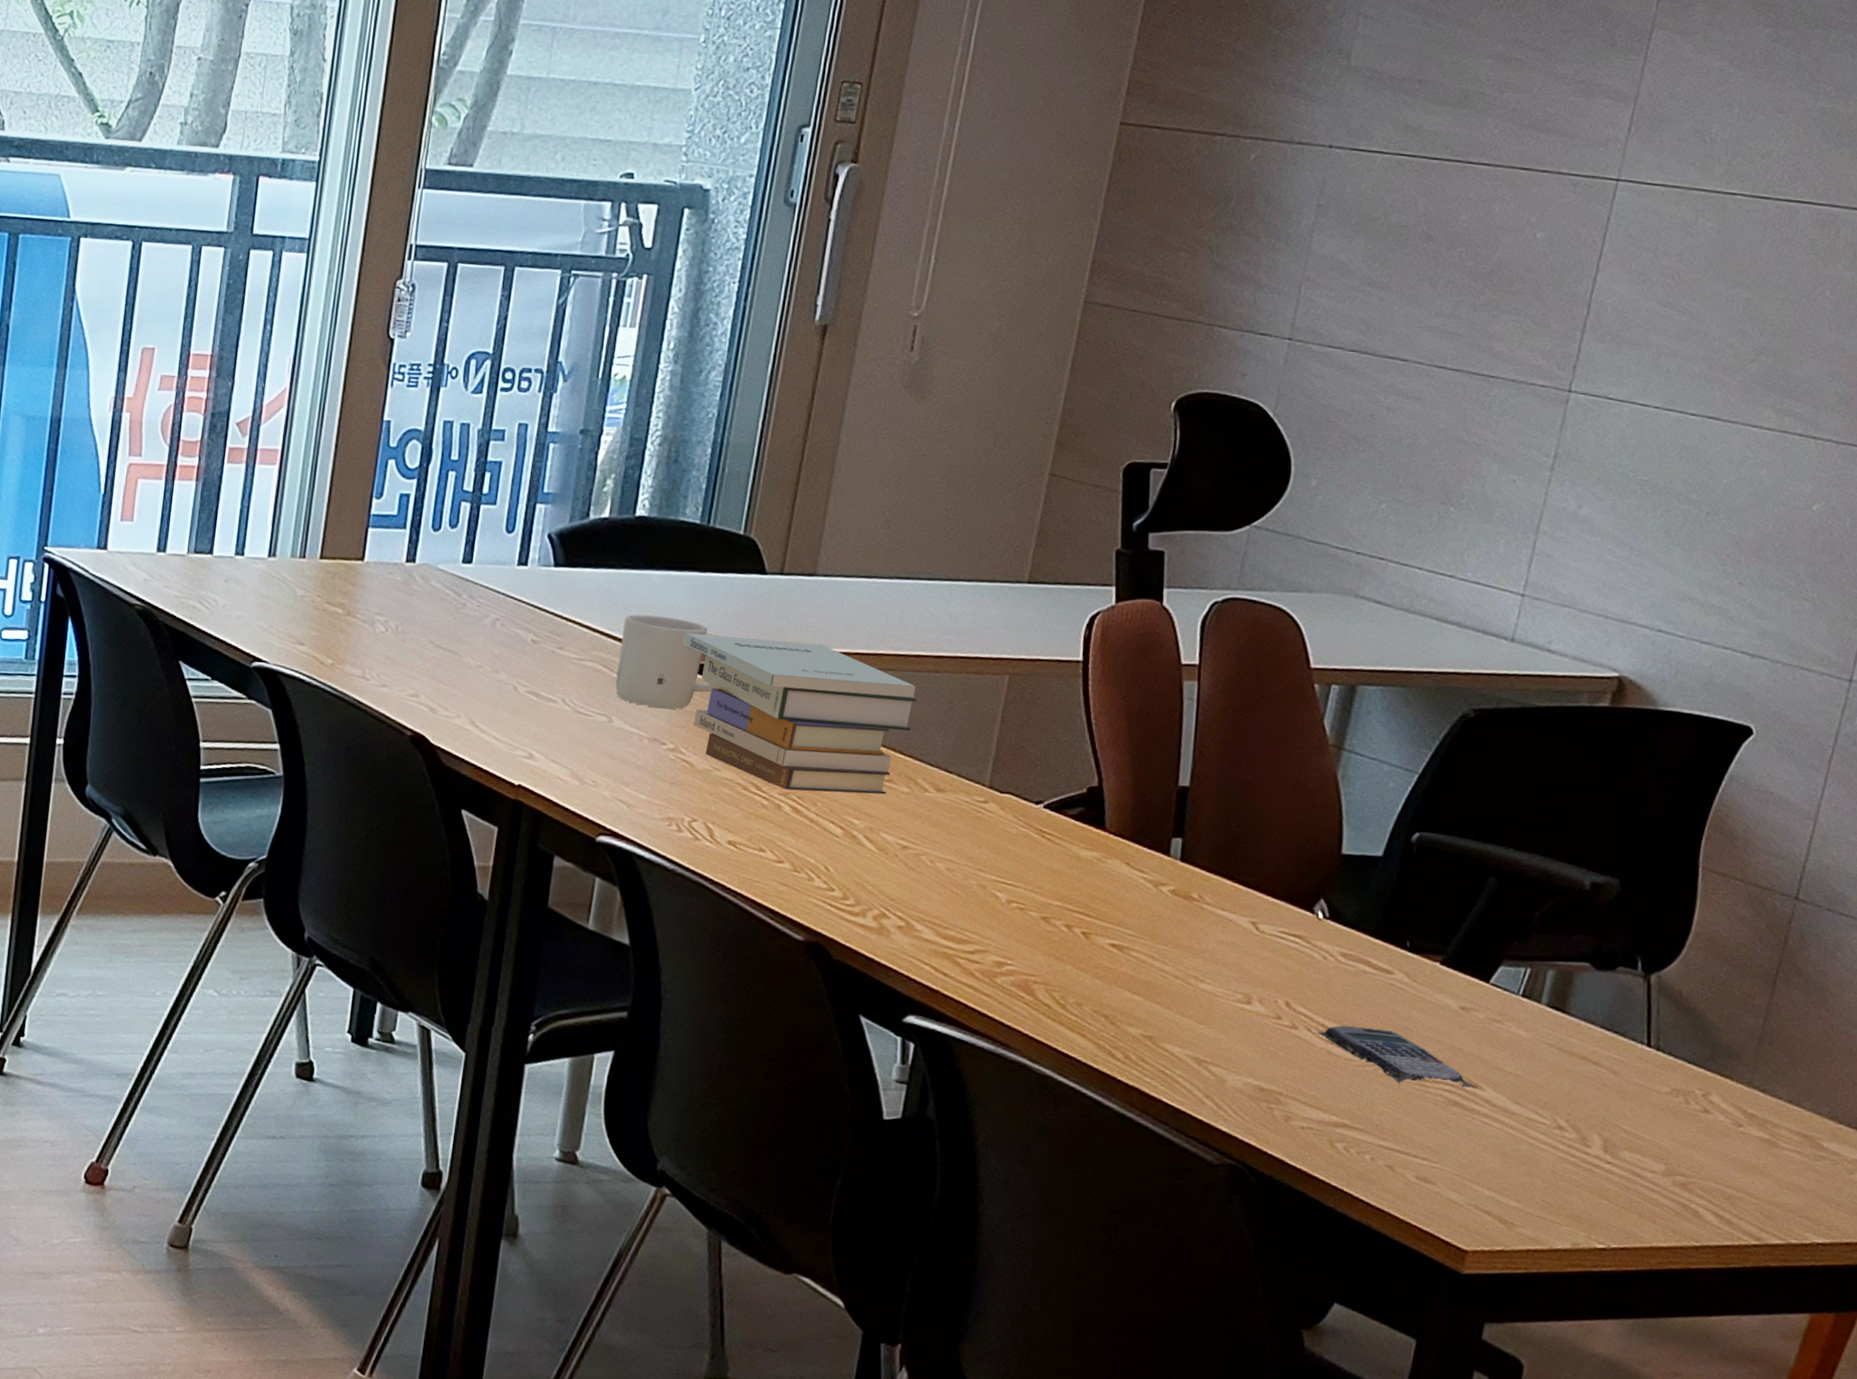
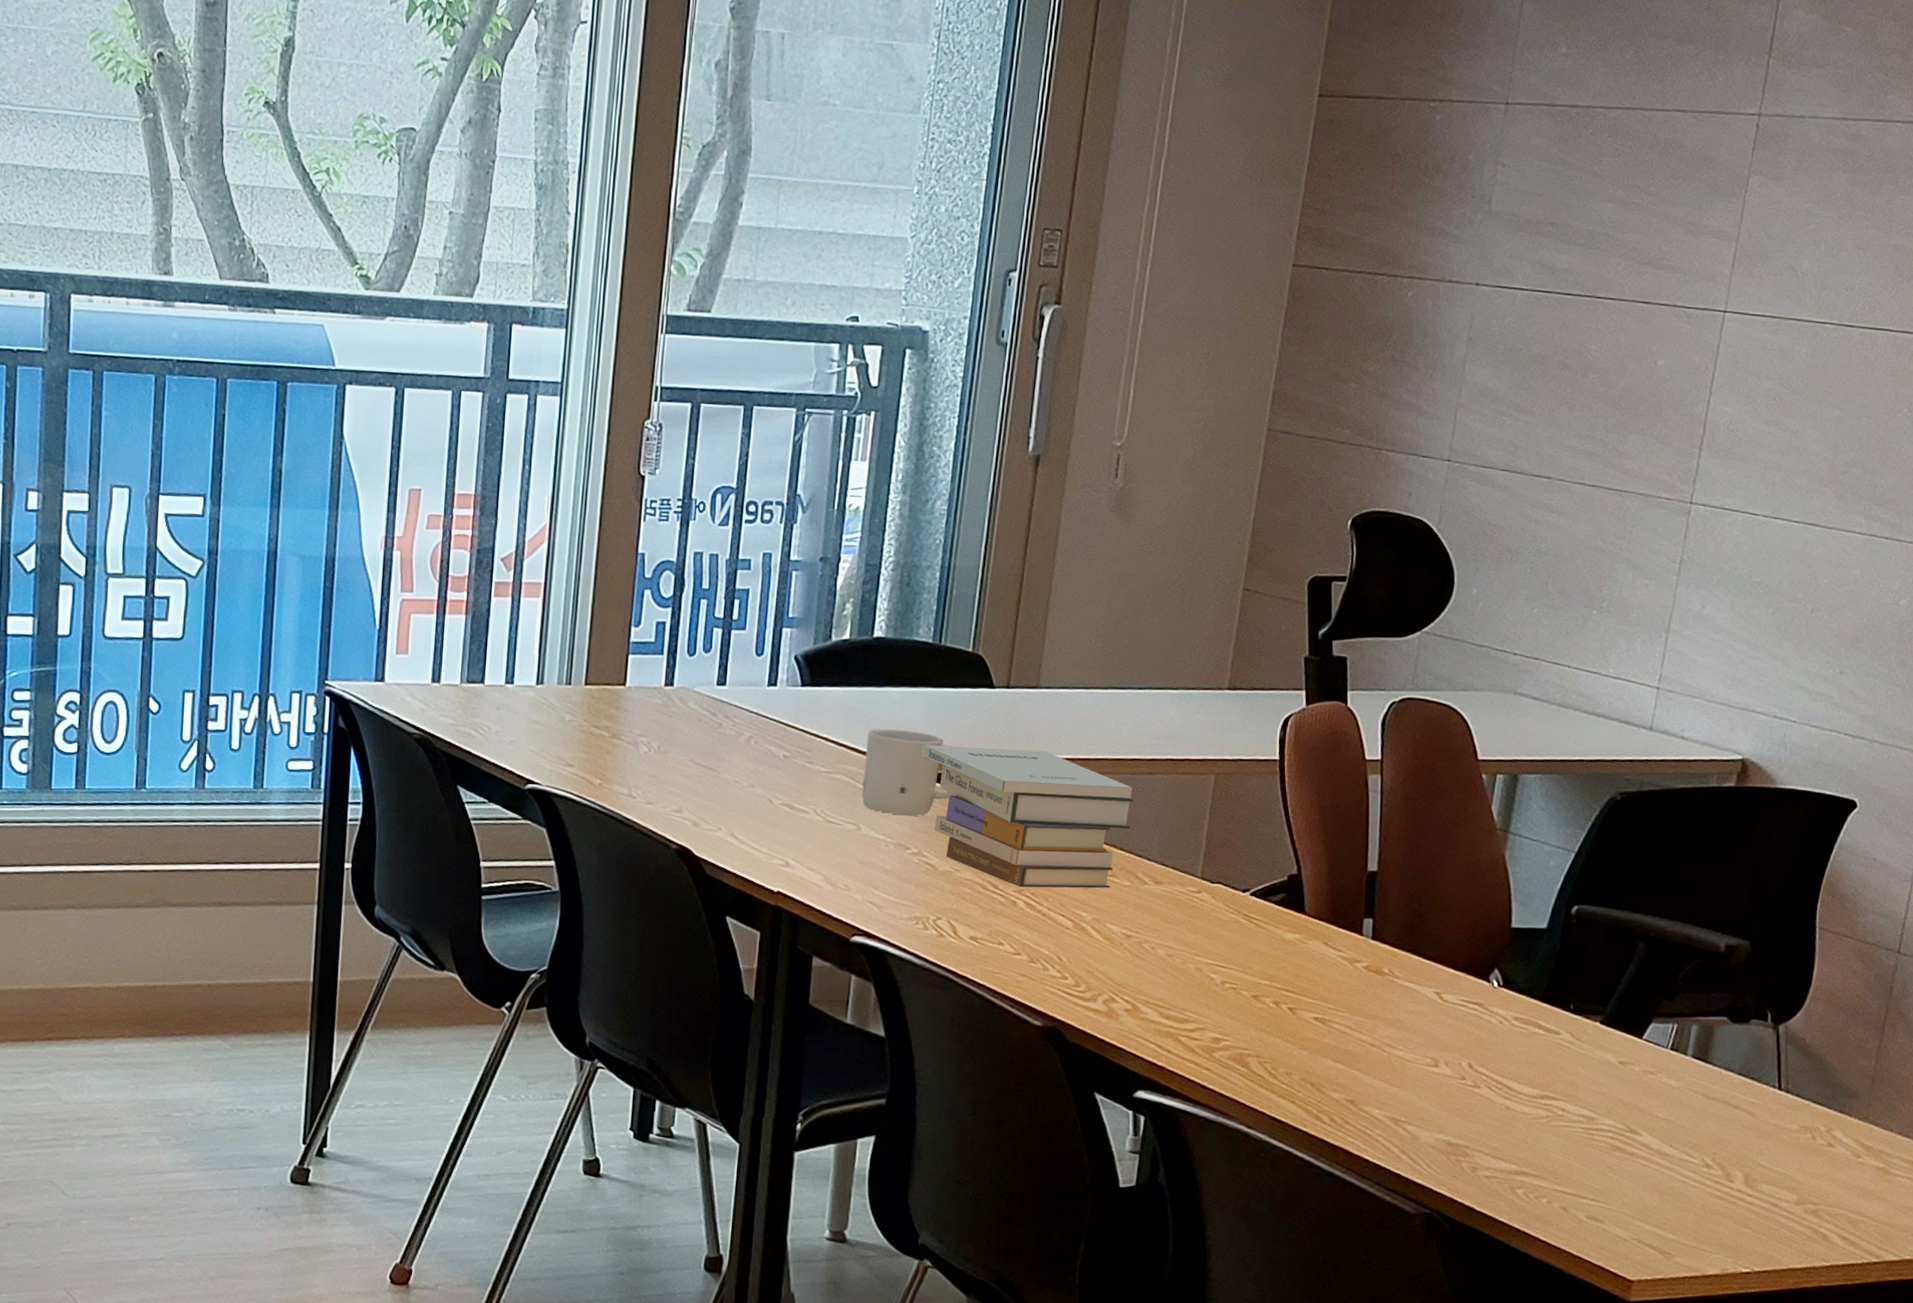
calculator: present [1316,1025,1476,1088] -> none [1496,1083,1635,1134]

